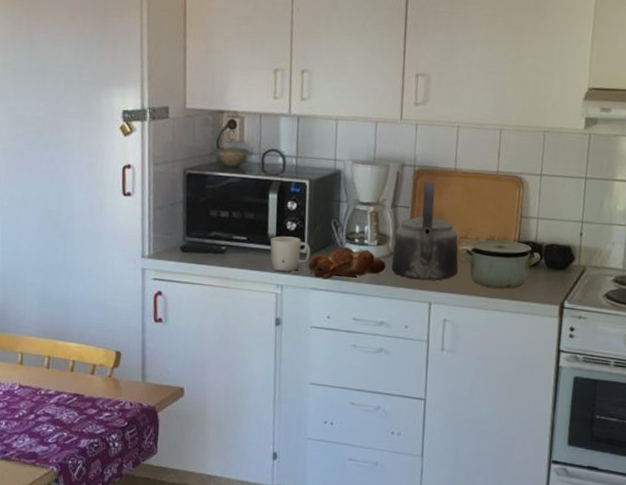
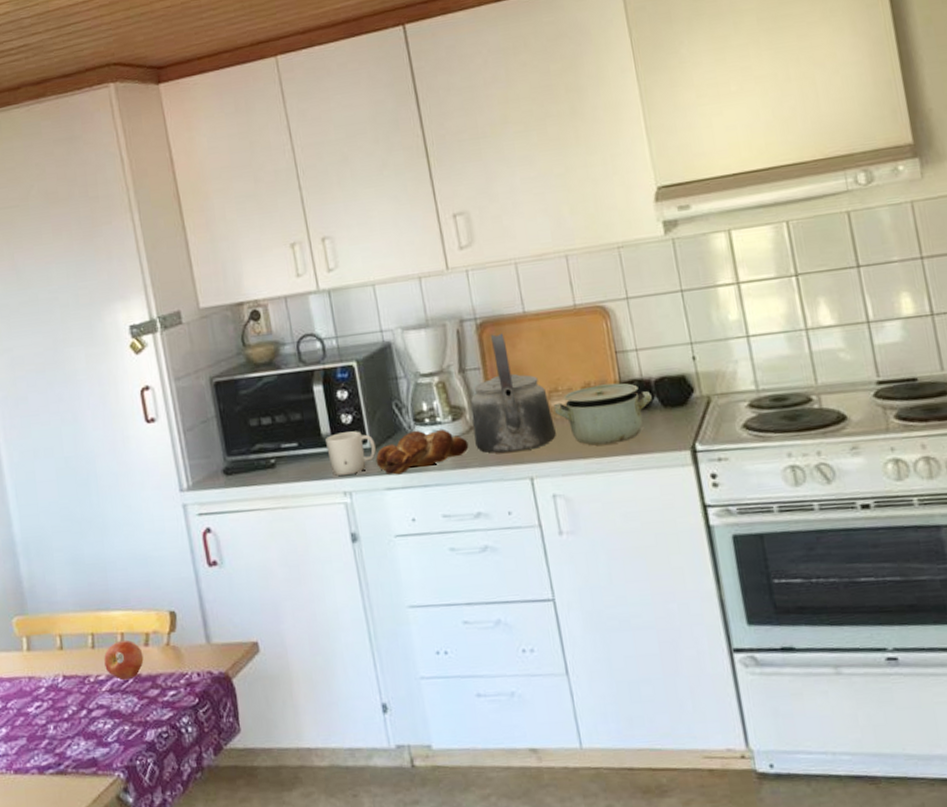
fruit: none [55,366,89,398] -> present [104,639,144,681]

